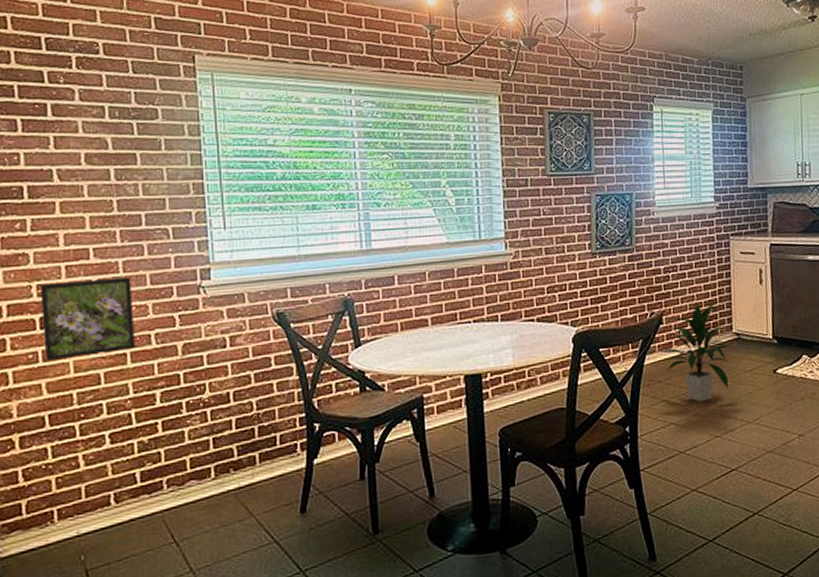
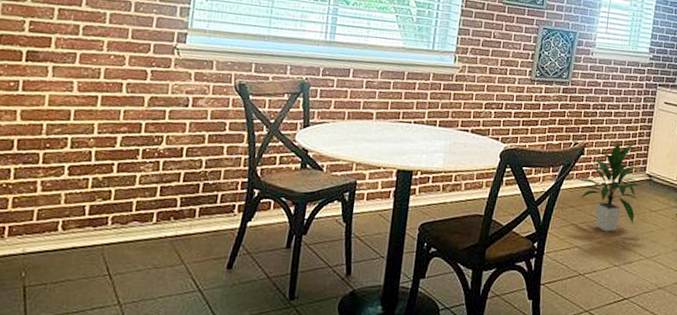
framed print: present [40,277,136,361] -> none [24,21,115,94]

